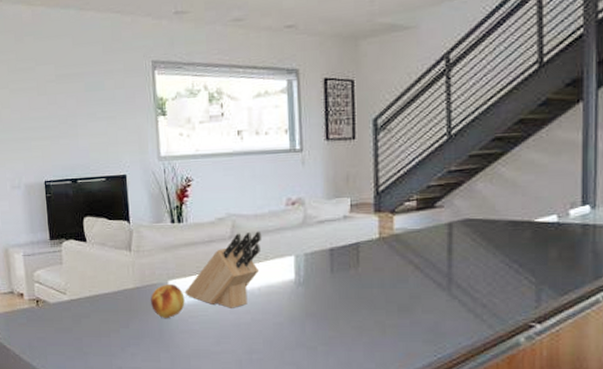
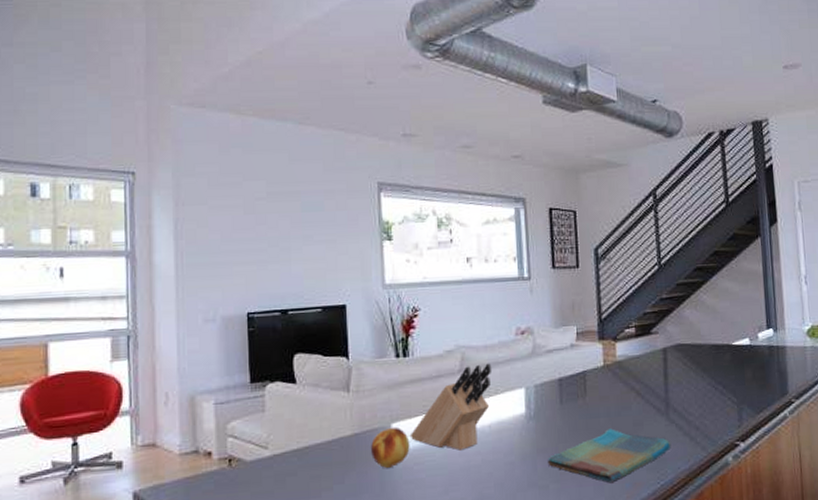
dish towel: none [317,299,452,351] -> present [548,428,671,483]

